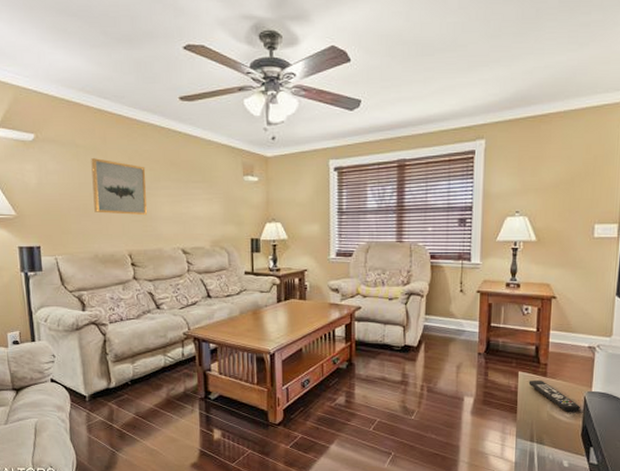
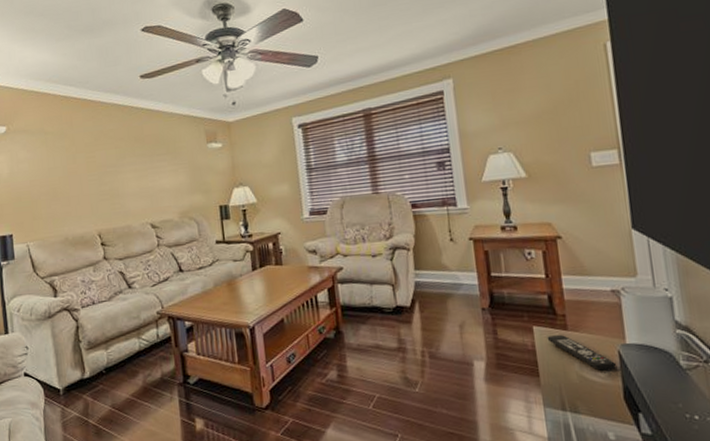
wall art: present [91,158,147,216] -> none [59,142,114,196]

